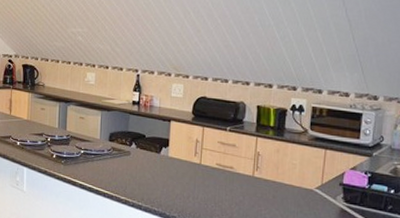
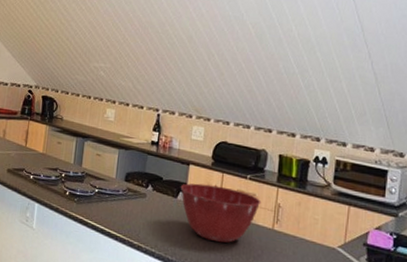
mixing bowl: none [163,138,241,192] -> present [180,183,261,243]

